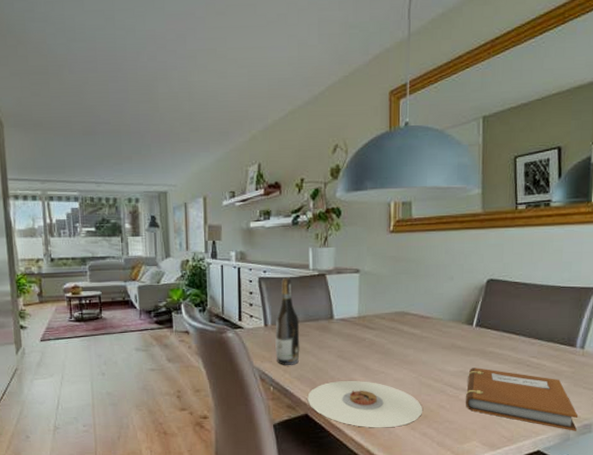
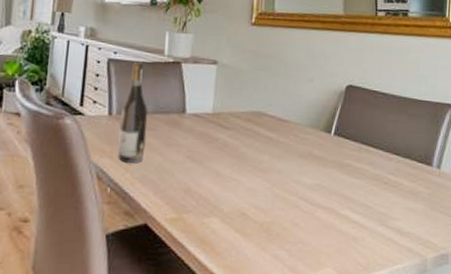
plate: present [307,381,422,428] -> none [148,186,275,246]
notebook: present [465,368,579,431] -> none [320,181,435,262]

